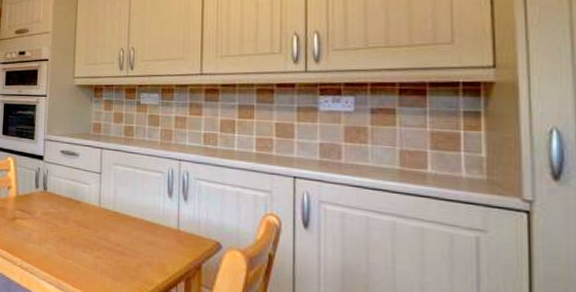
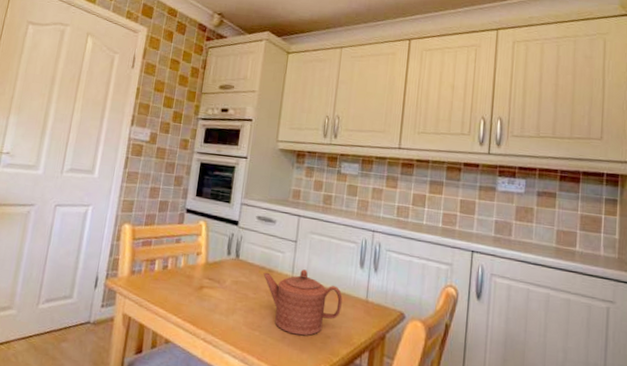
teapot: none [71,200,152,265] -> present [263,269,343,336]

